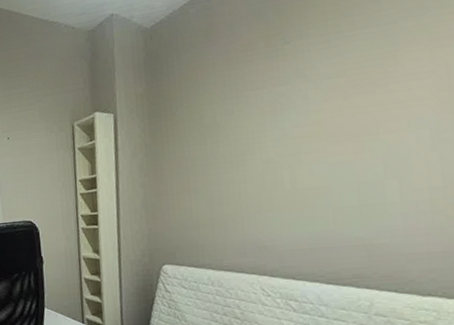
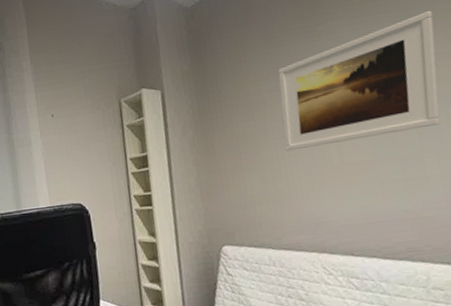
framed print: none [234,25,420,176] -> present [277,11,440,152]

